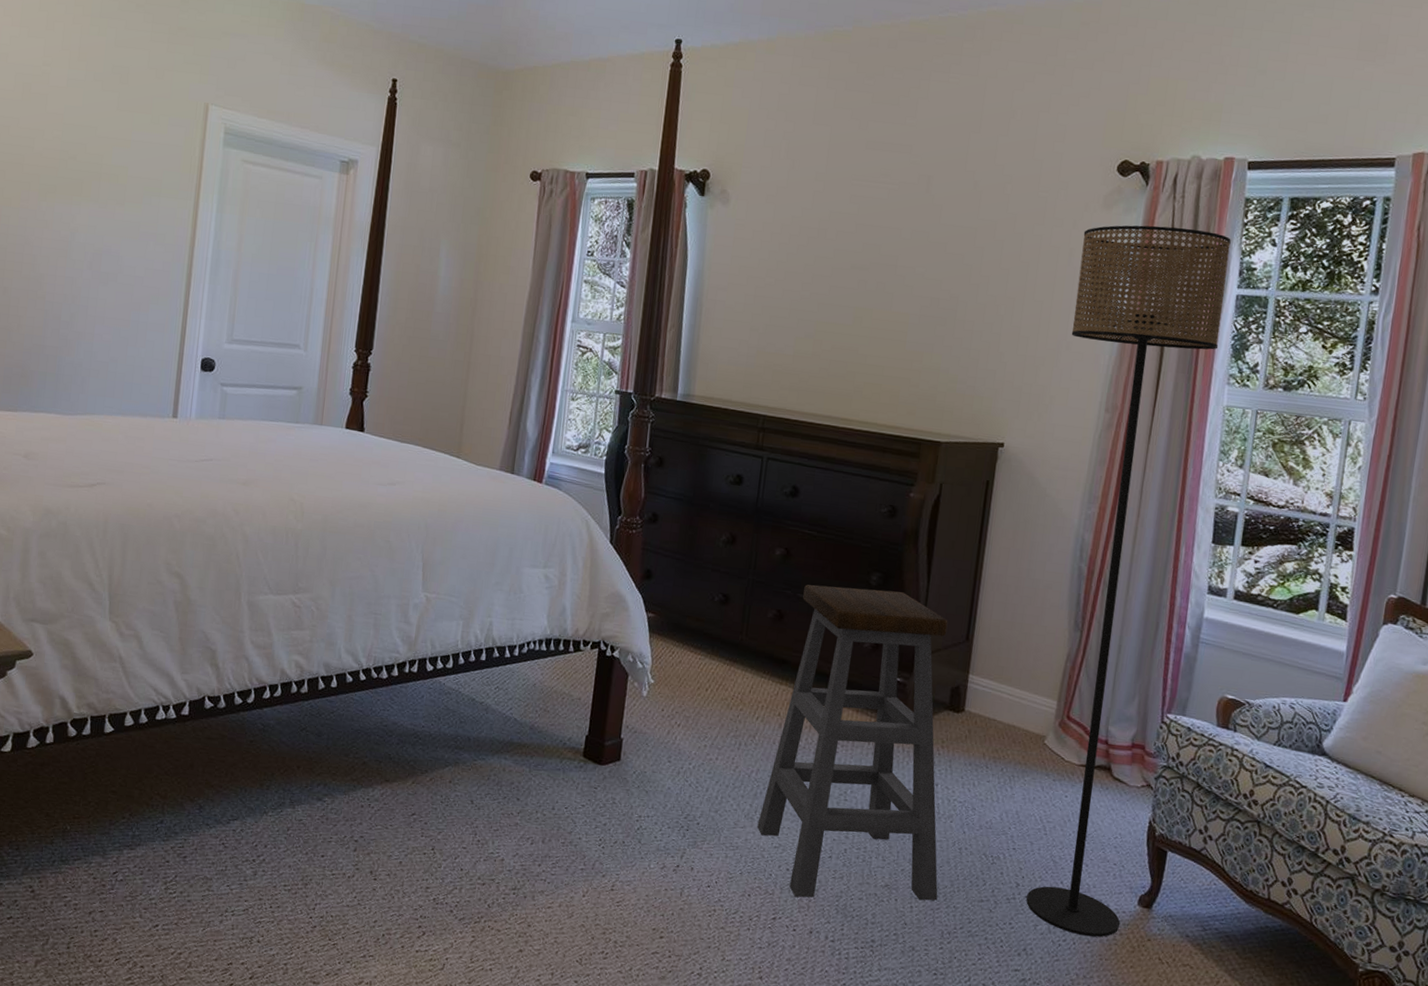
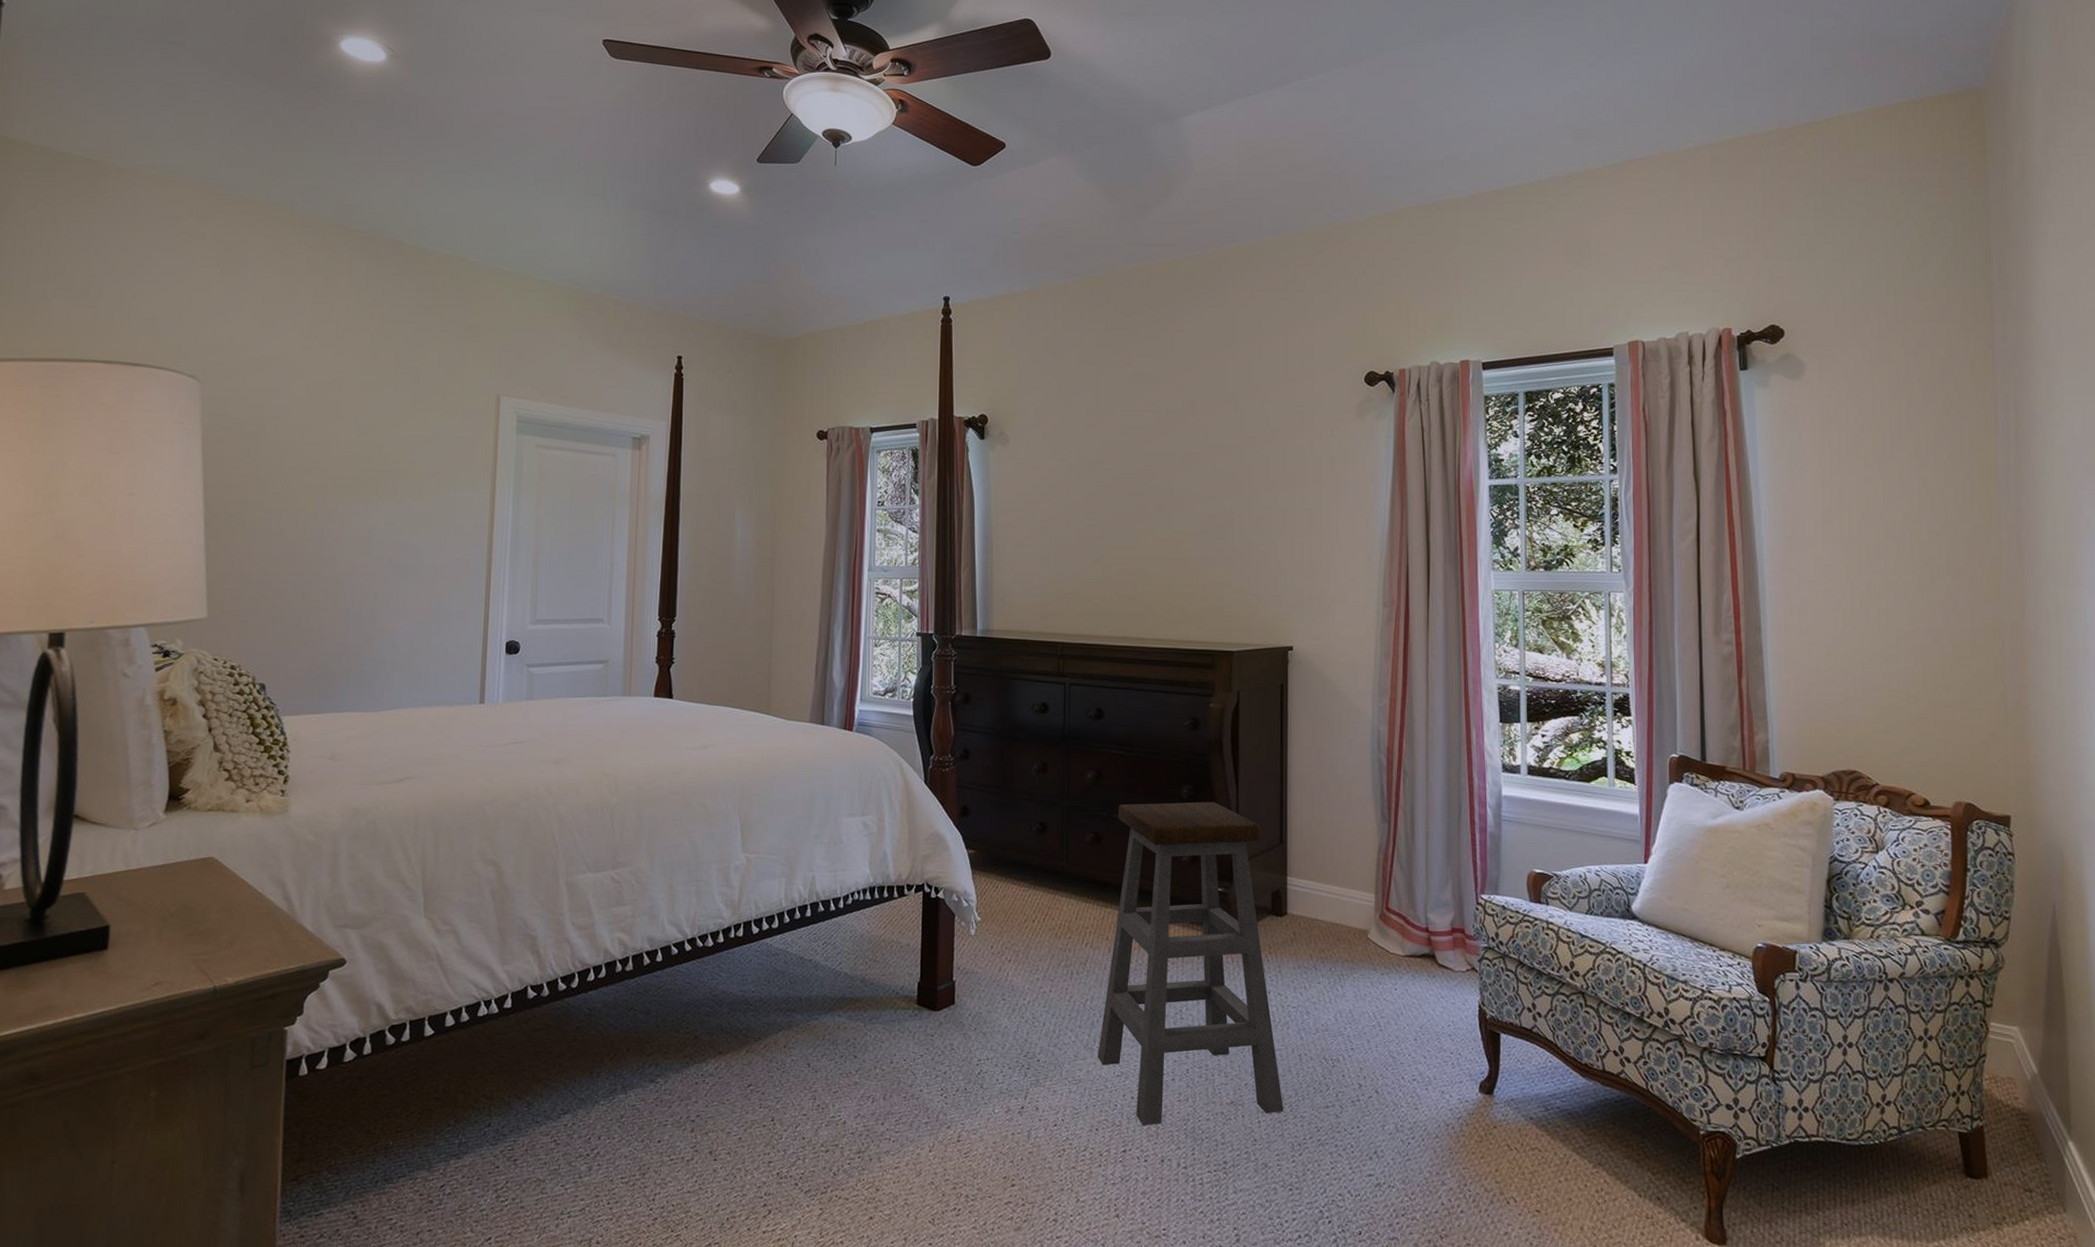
floor lamp: present [1026,225,1231,937] -> none [1341,428,1479,1131]

